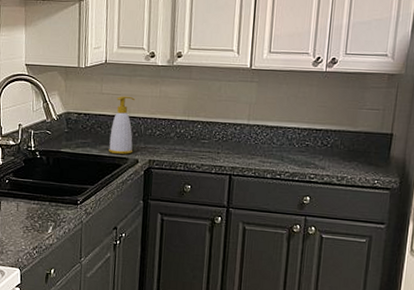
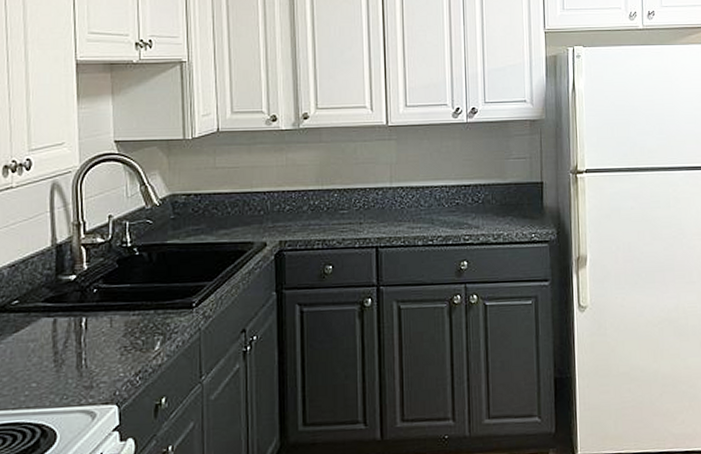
soap bottle: present [109,96,135,154] -> none [229,168,259,238]

